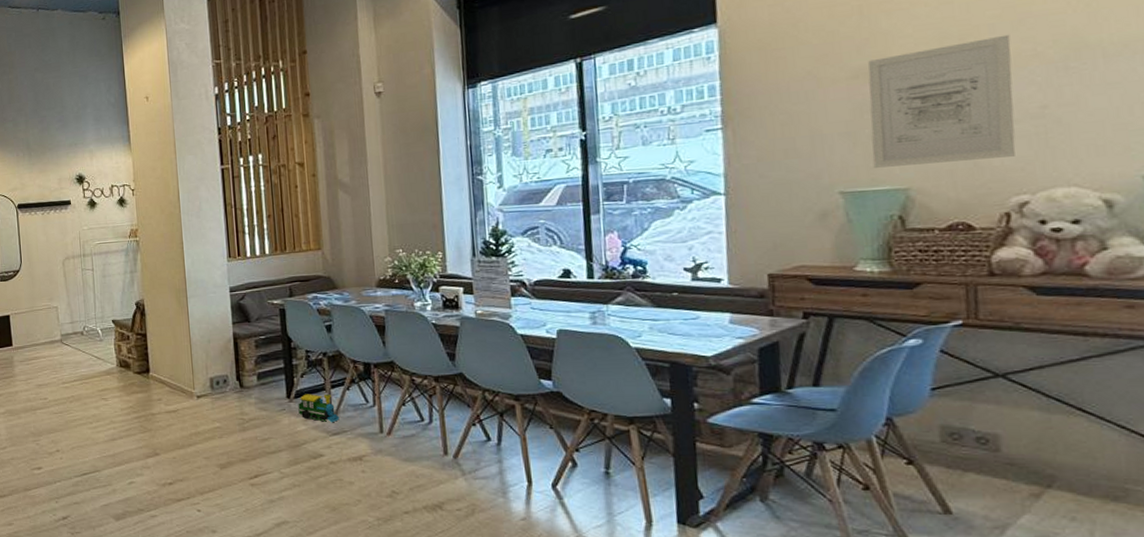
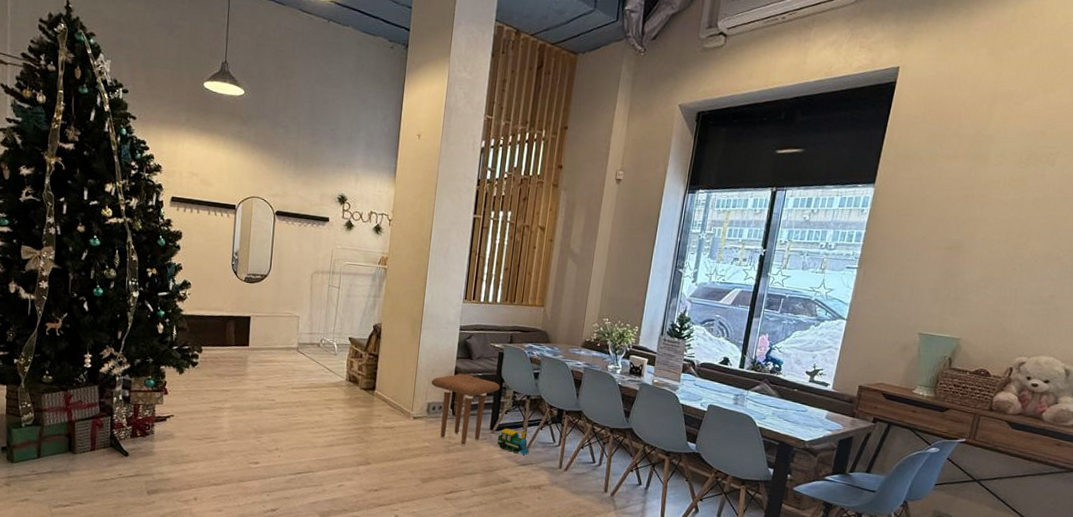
side table: none [209,340,290,422] -> present [431,373,501,447]
wall art: present [867,34,1016,168] -> none [943,237,1048,329]

